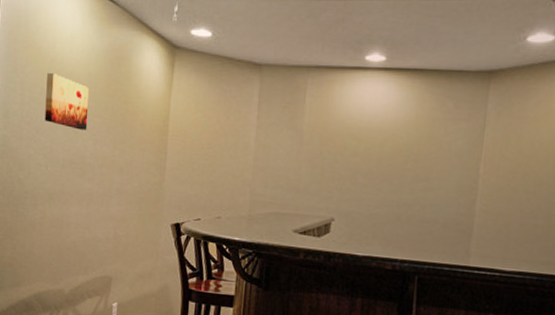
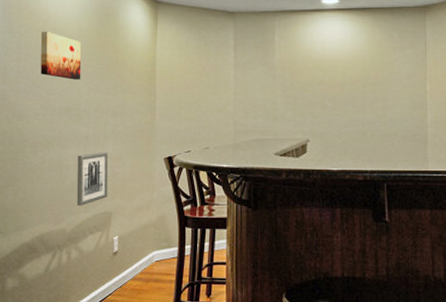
wall art: none [76,212,111,267] -> present [76,152,109,206]

